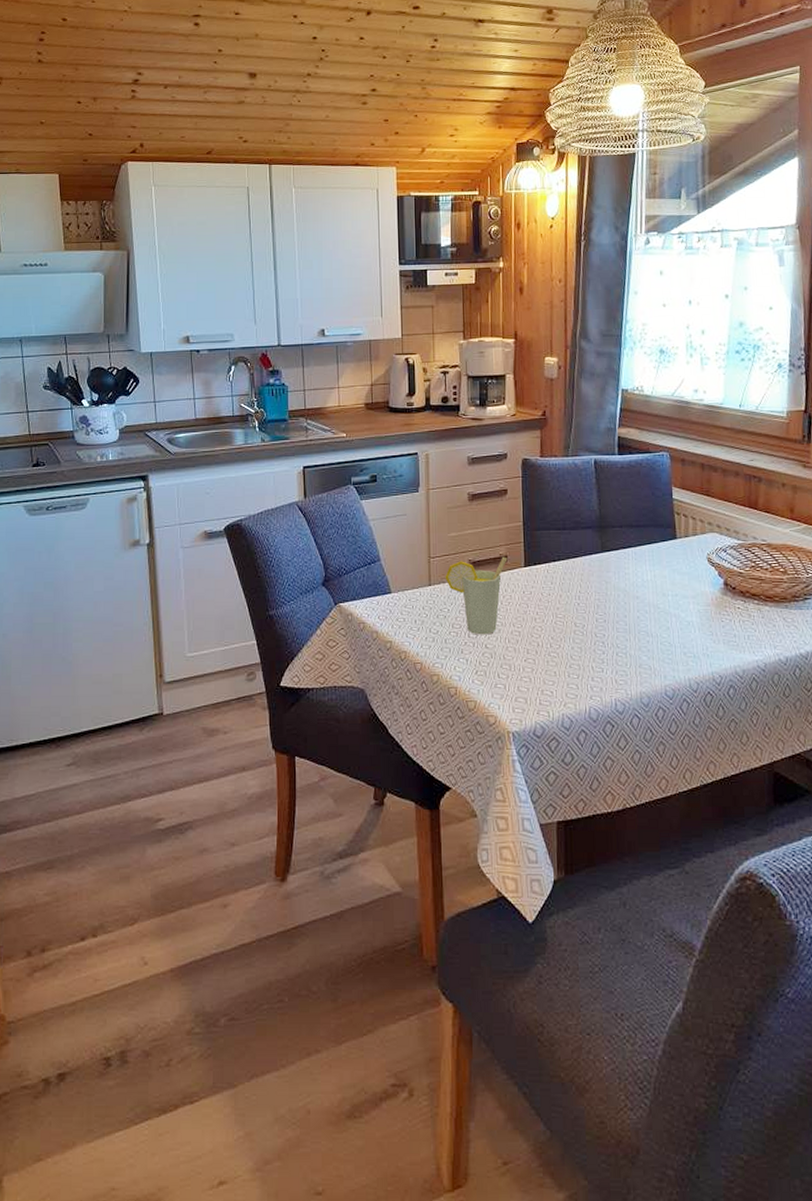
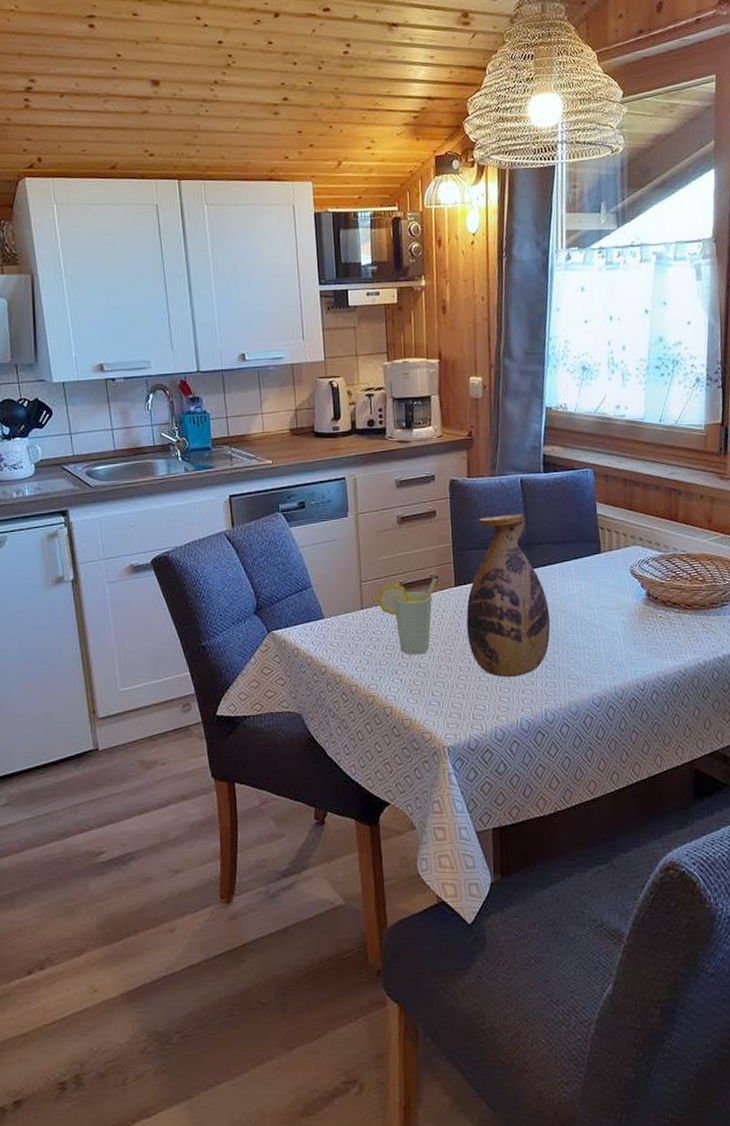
vase: none [535,495,623,664] -> present [466,513,551,678]

